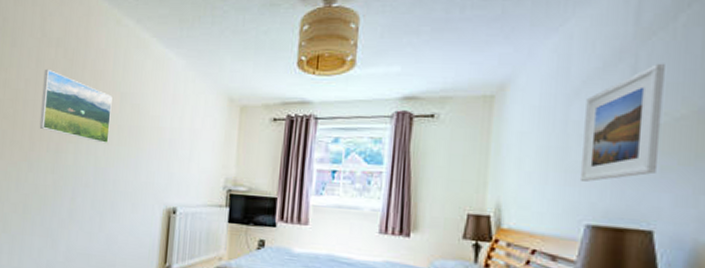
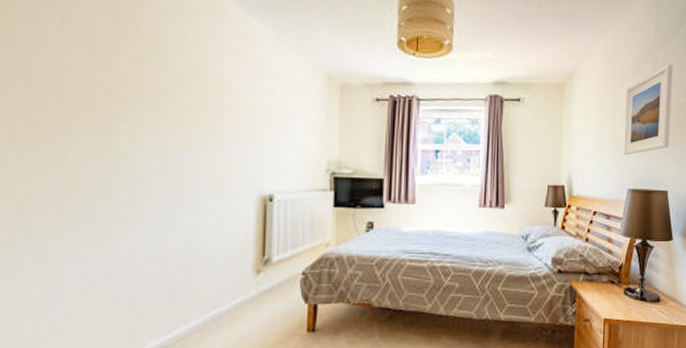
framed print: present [39,69,113,144] -> none [72,26,181,125]

